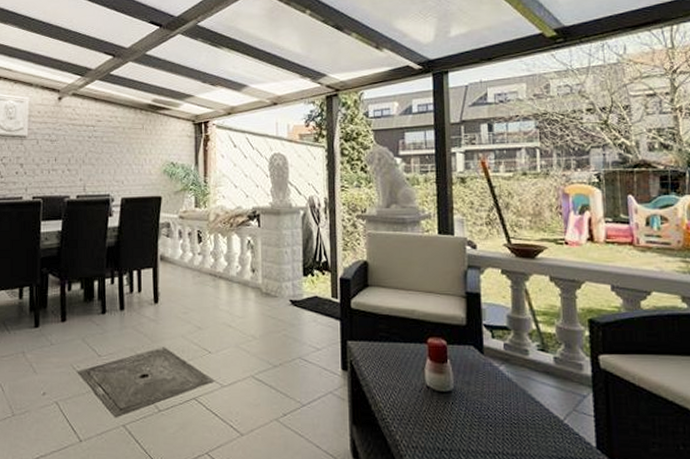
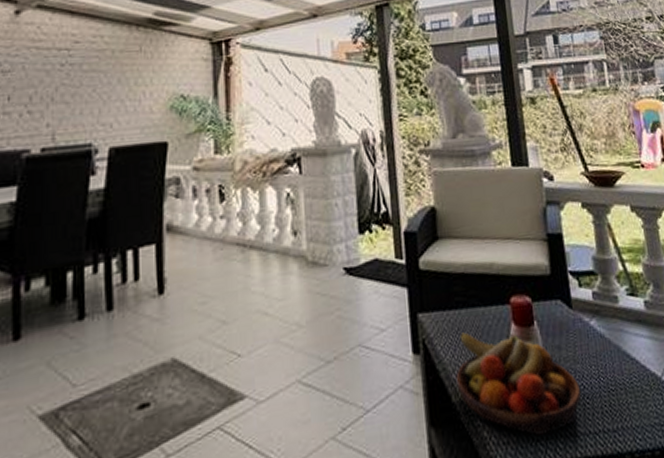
fruit bowl: none [376,360,486,447] -> present [455,332,582,436]

